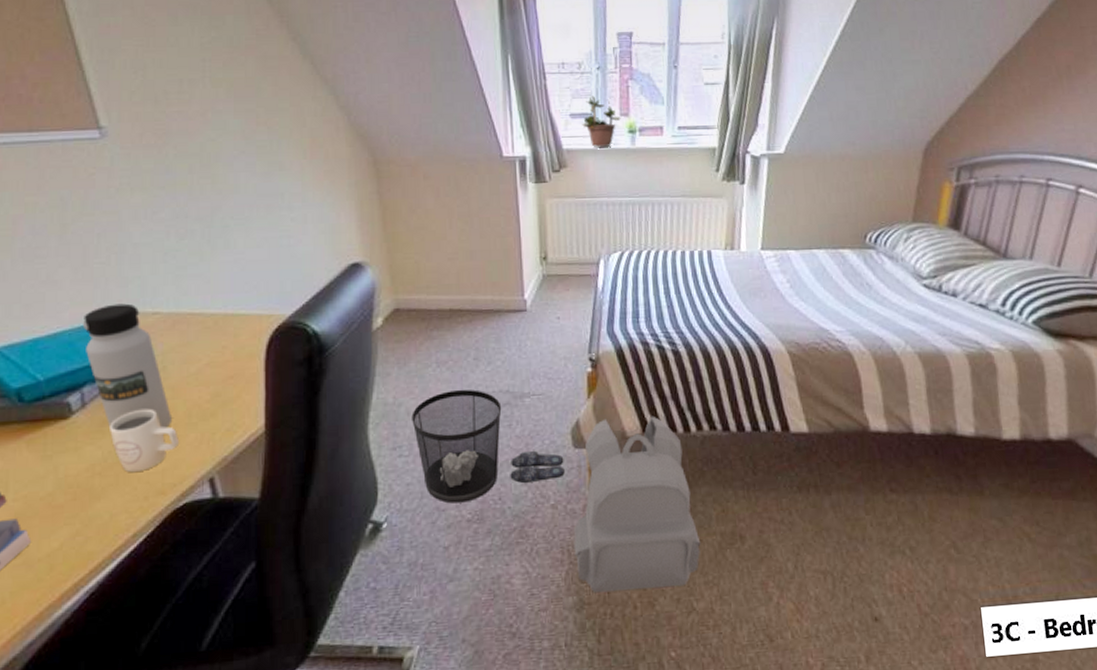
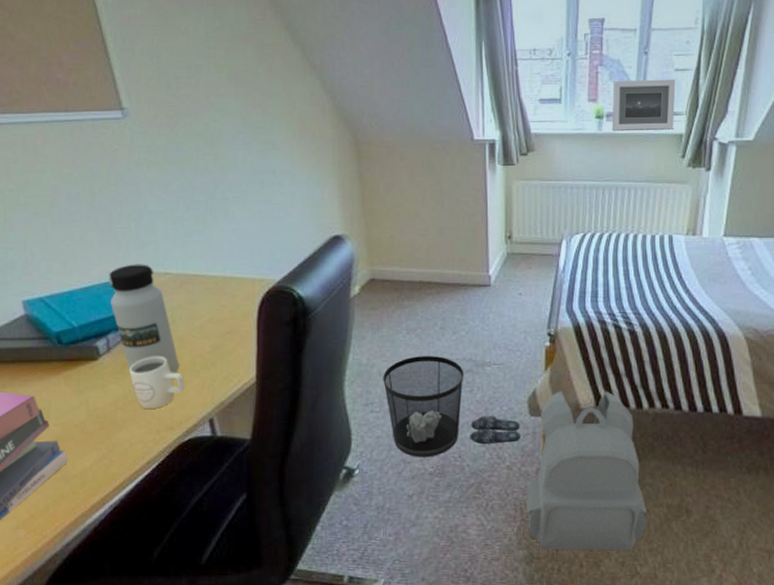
potted plant: present [582,96,621,147] -> none [551,82,589,132]
picture frame: none [644,93,707,145] -> present [611,79,676,131]

